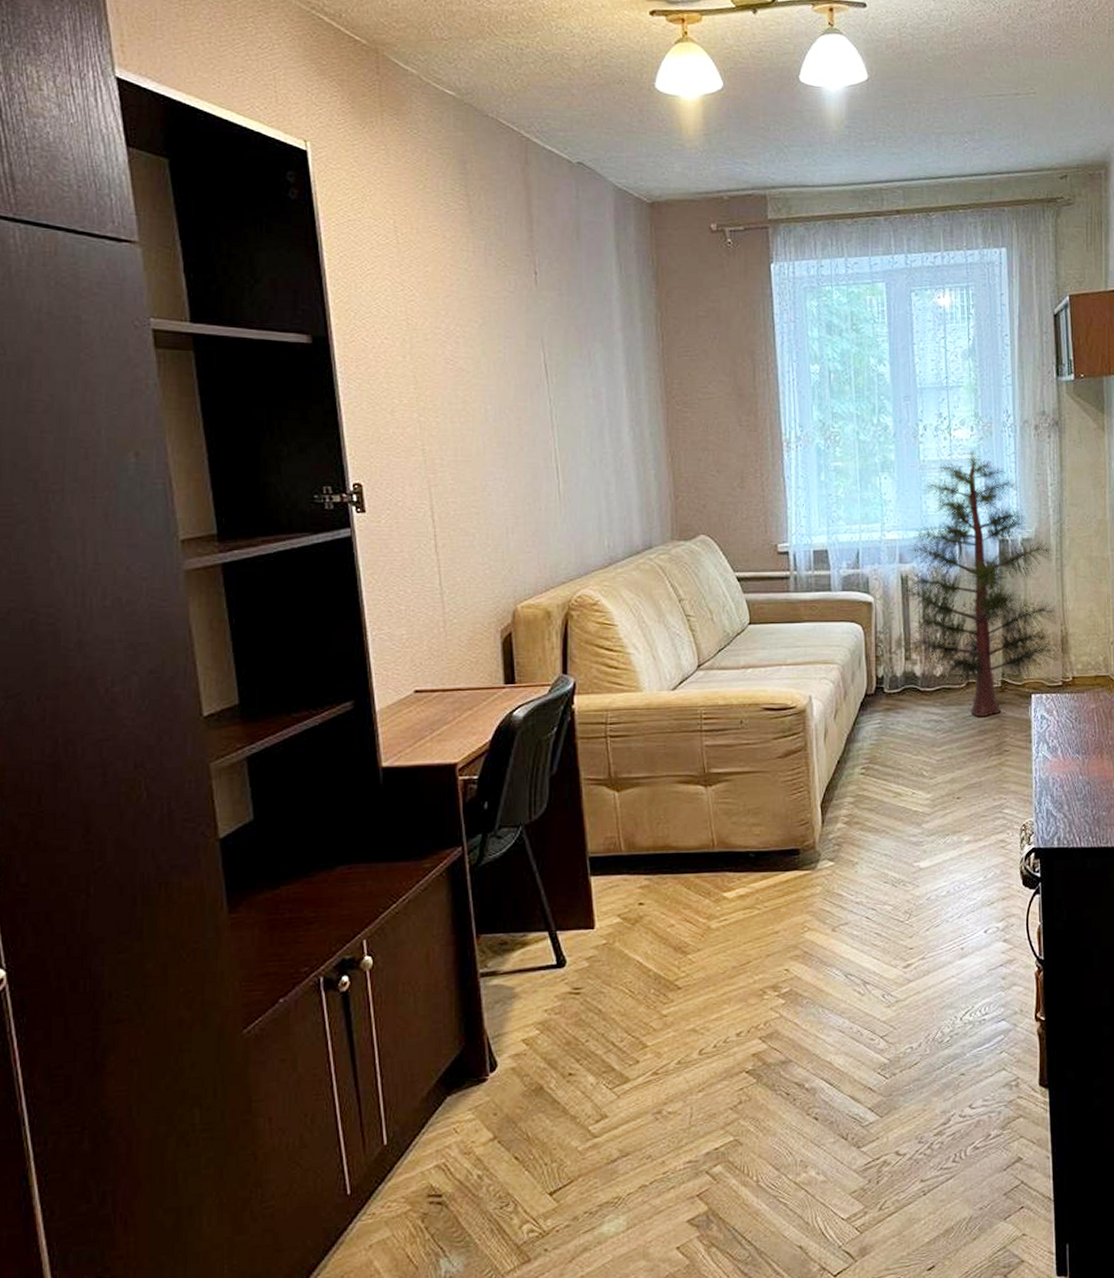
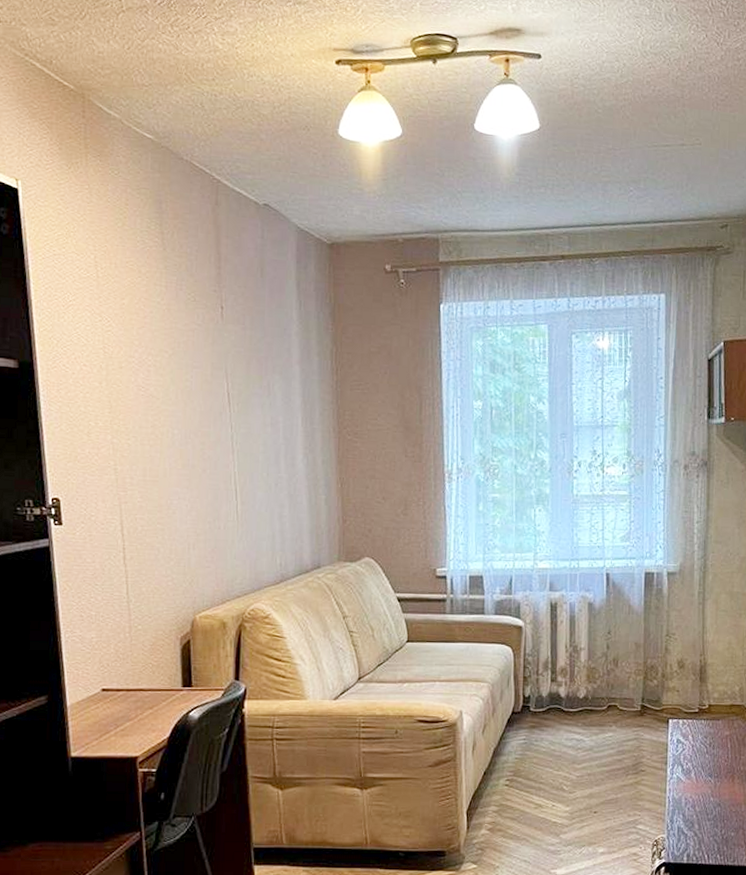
pine tree: present [903,448,1061,718] -> none [551,485,699,739]

